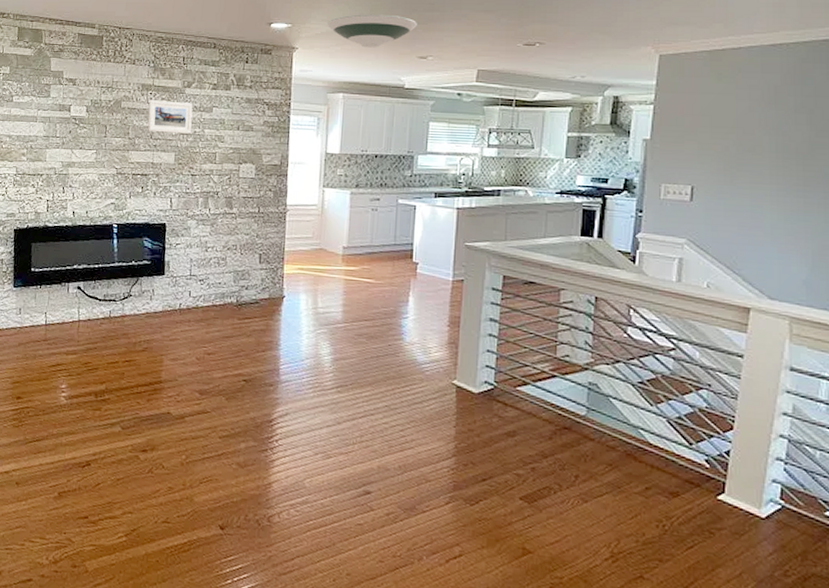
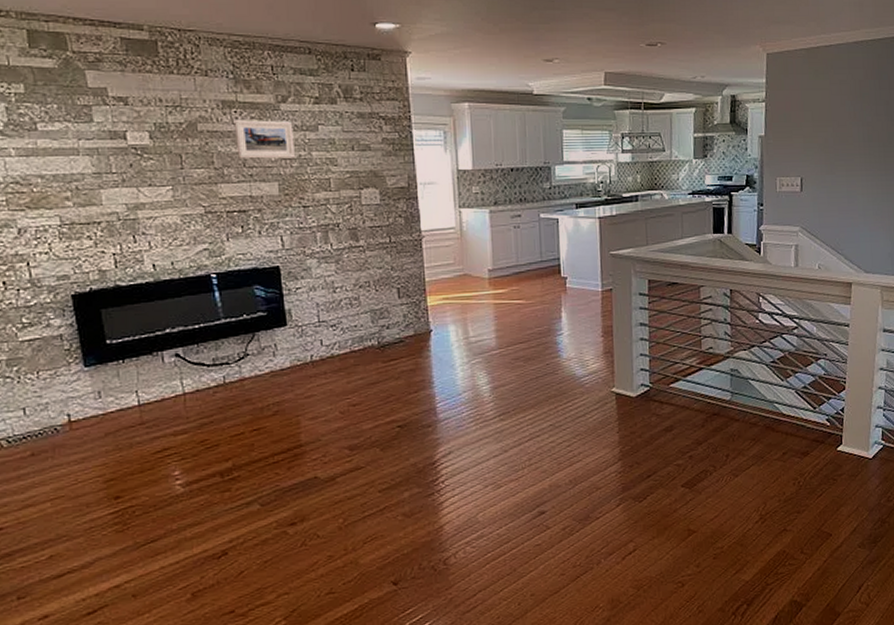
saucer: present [328,14,417,48] -> none [441,12,539,51]

